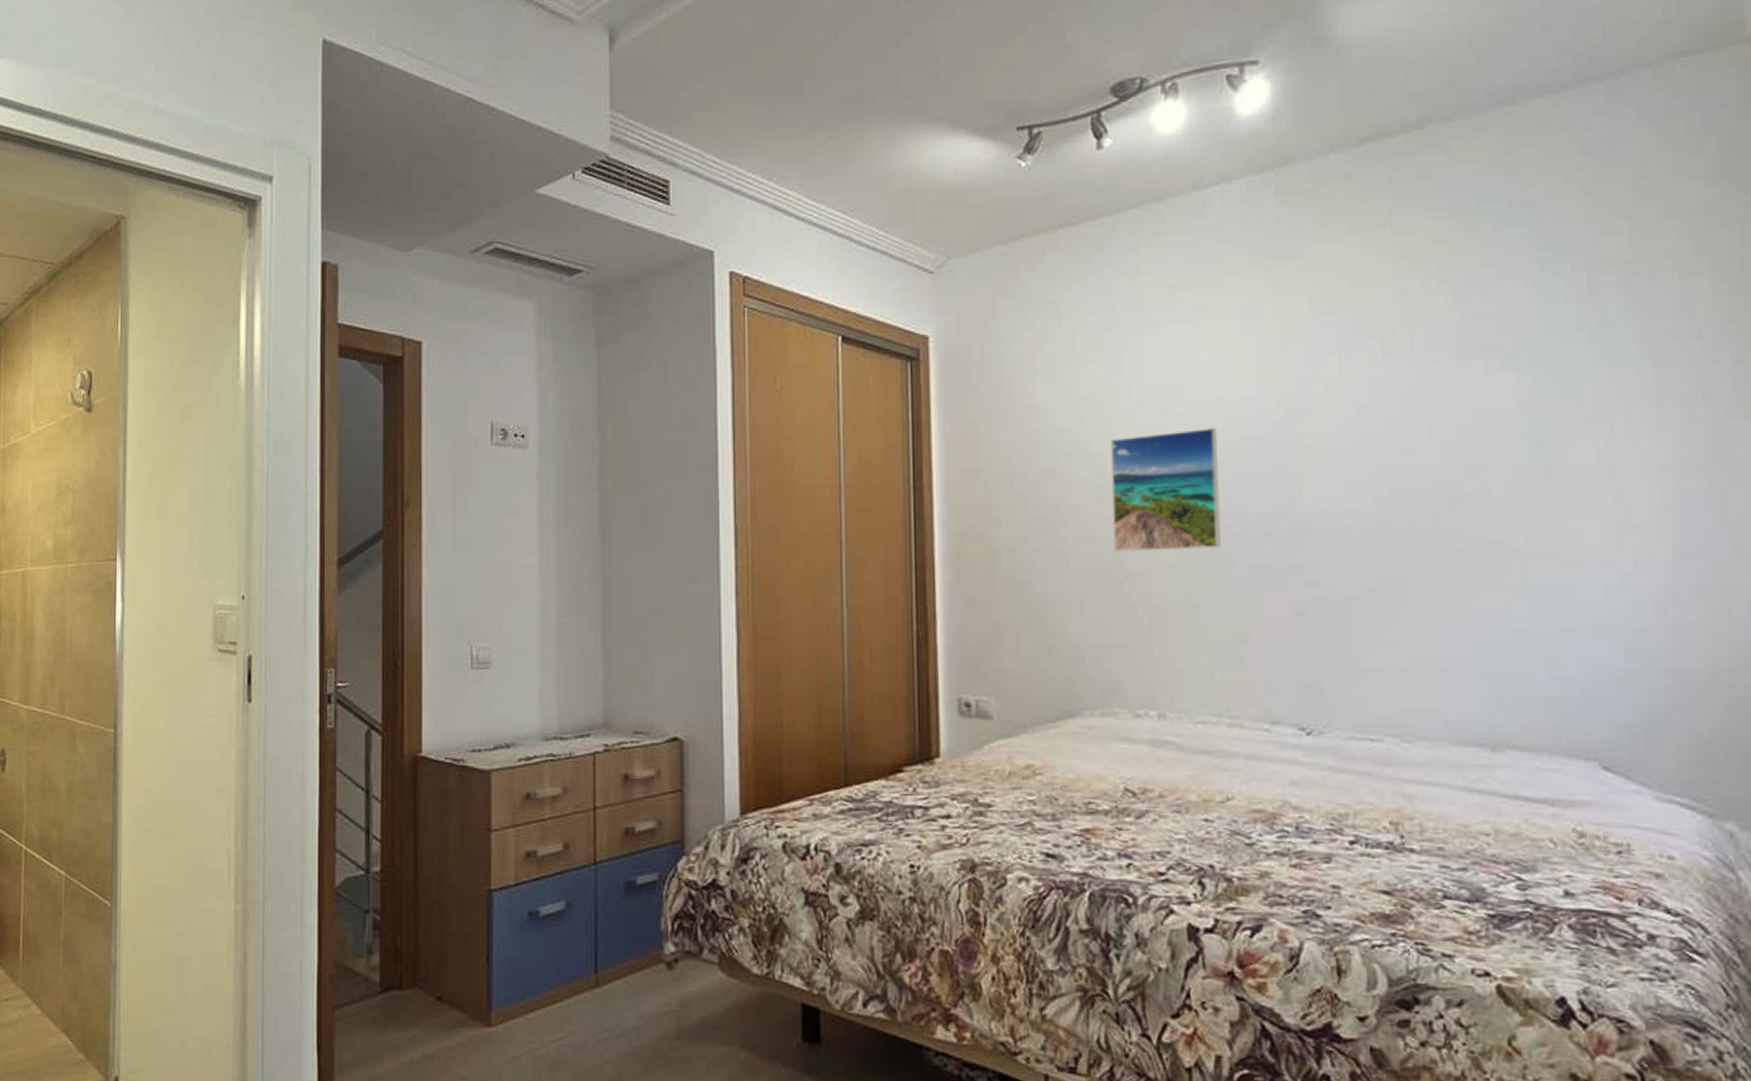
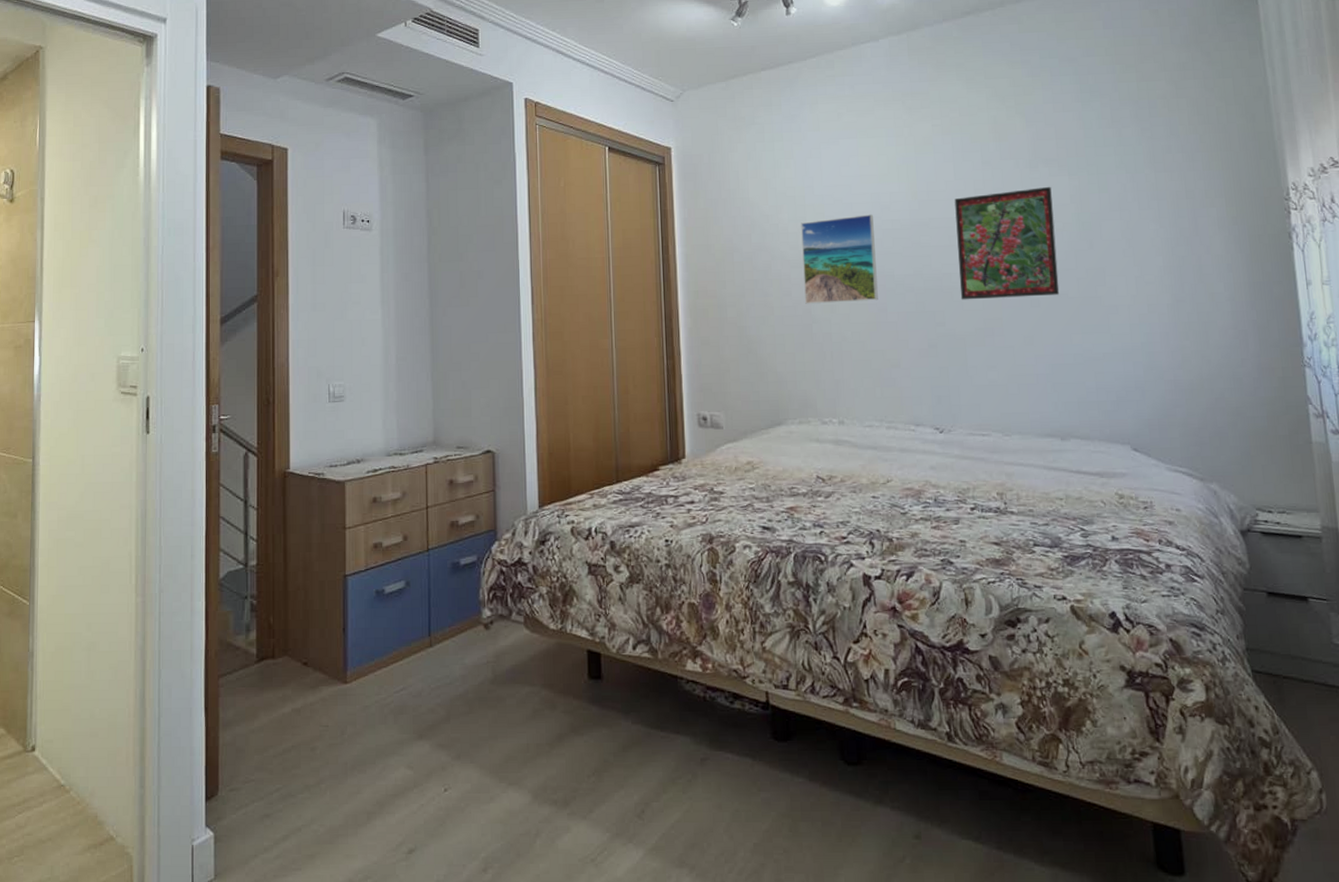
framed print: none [1339,387,1496,550] -> present [954,186,1060,300]

